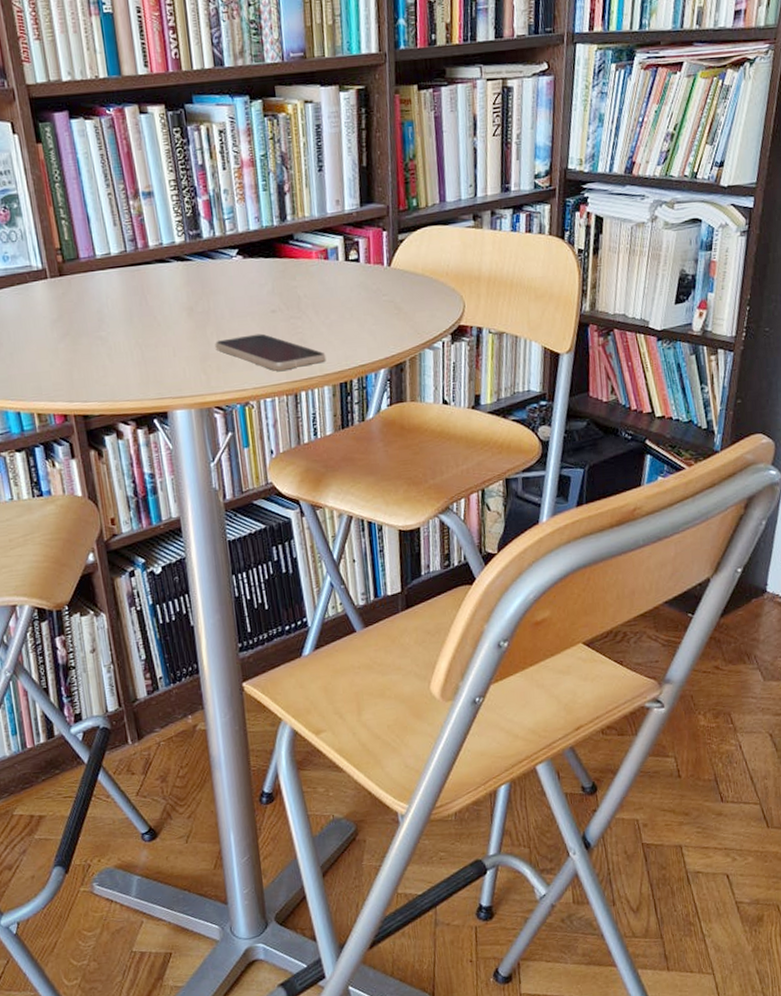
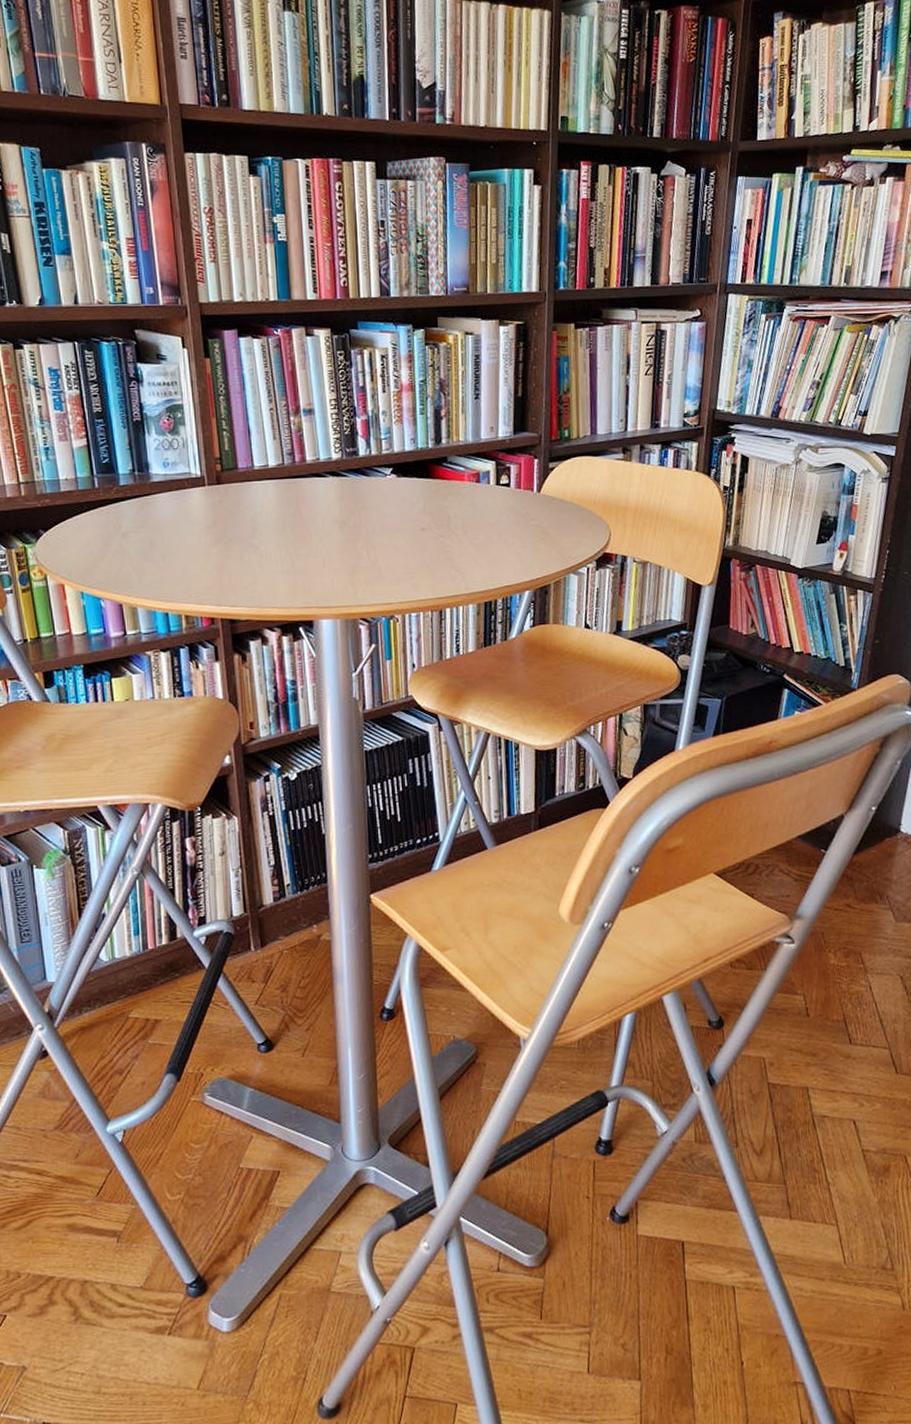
mobile phone: present [215,333,326,371] -> none [364,550,472,587]

